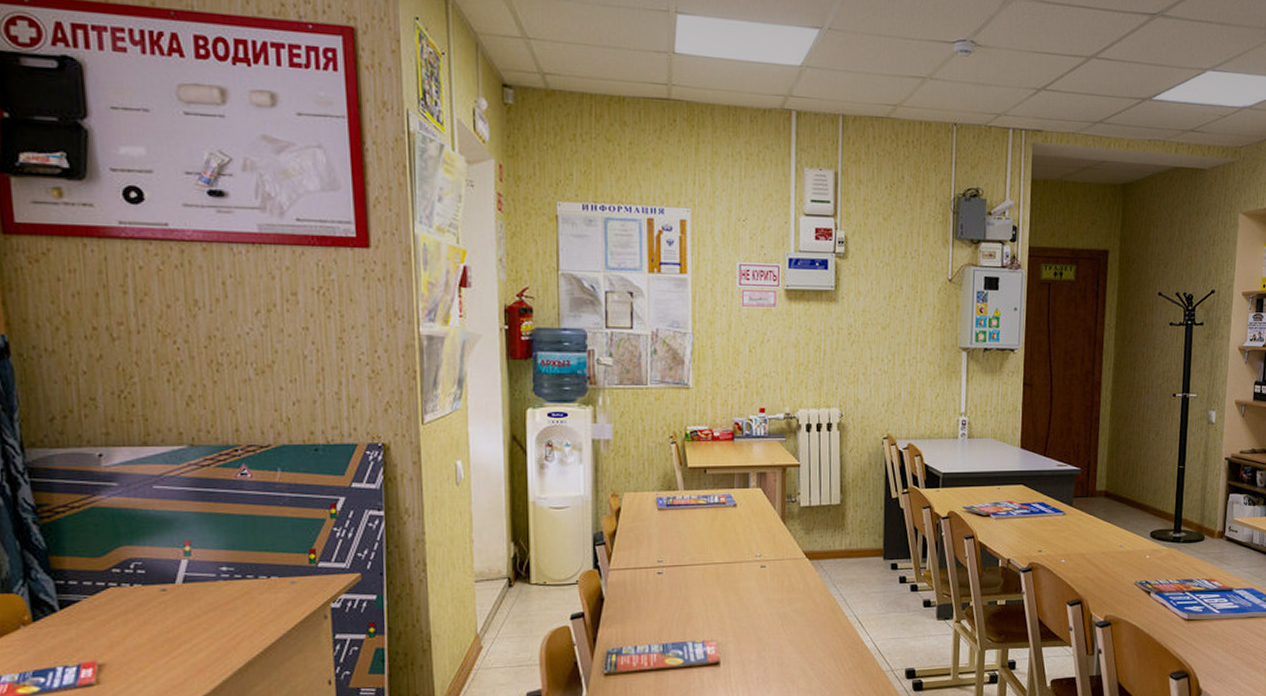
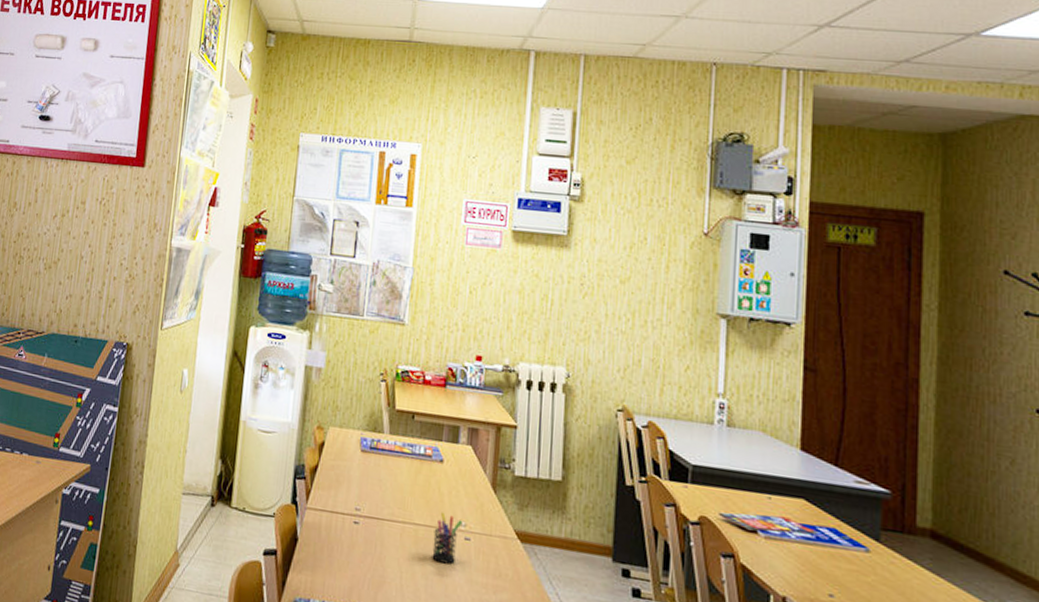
pen holder: none [733,549,758,591] -> present [432,512,463,564]

